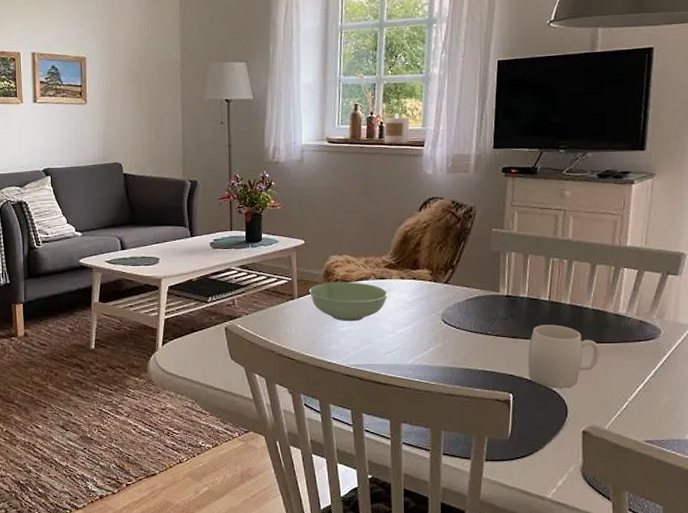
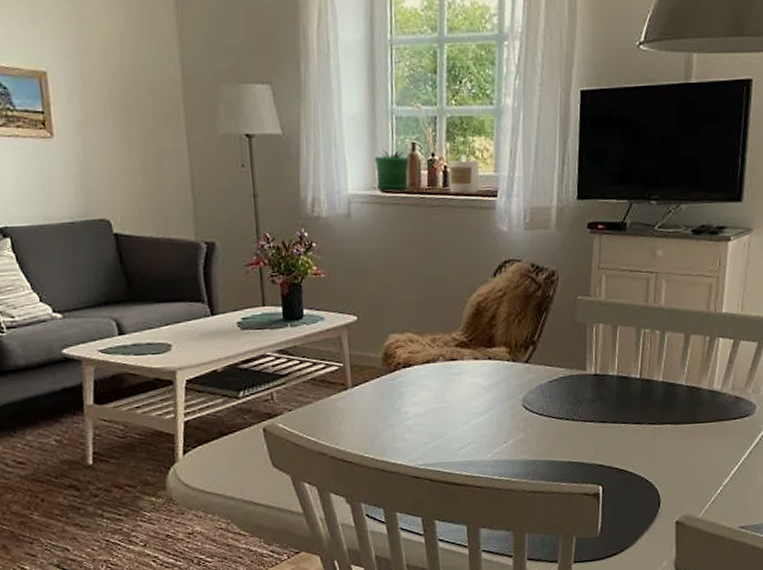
bowl: present [310,281,388,322] -> none [366,365,460,414]
planter: none [324,110,353,142] -> present [374,149,411,192]
mug: present [528,325,600,388] -> none [618,405,694,477]

